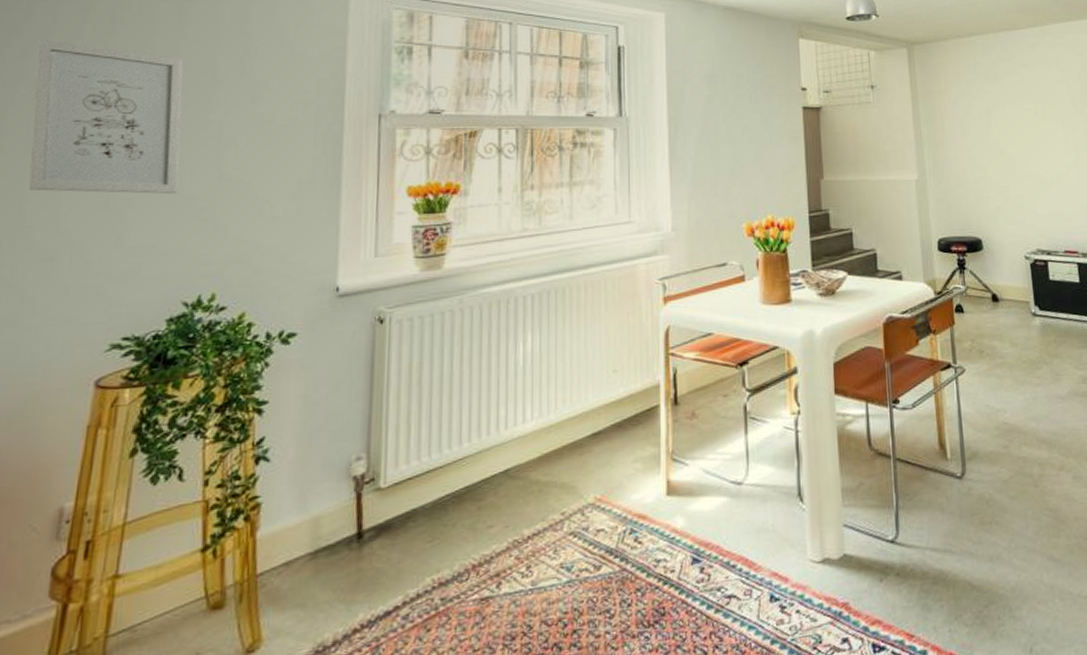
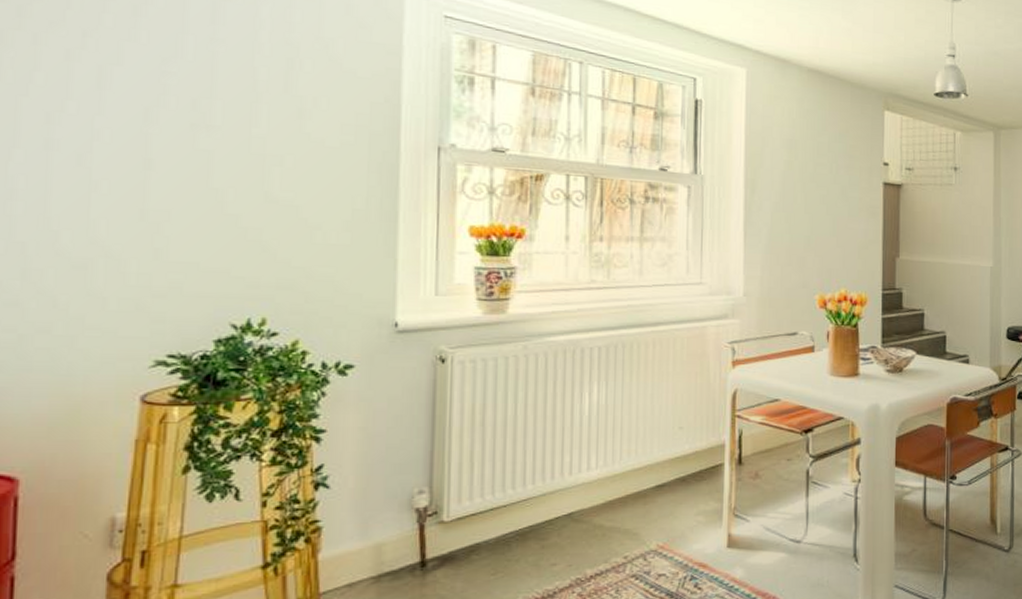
wall art: present [28,40,183,195] -> none [50,26,220,211]

